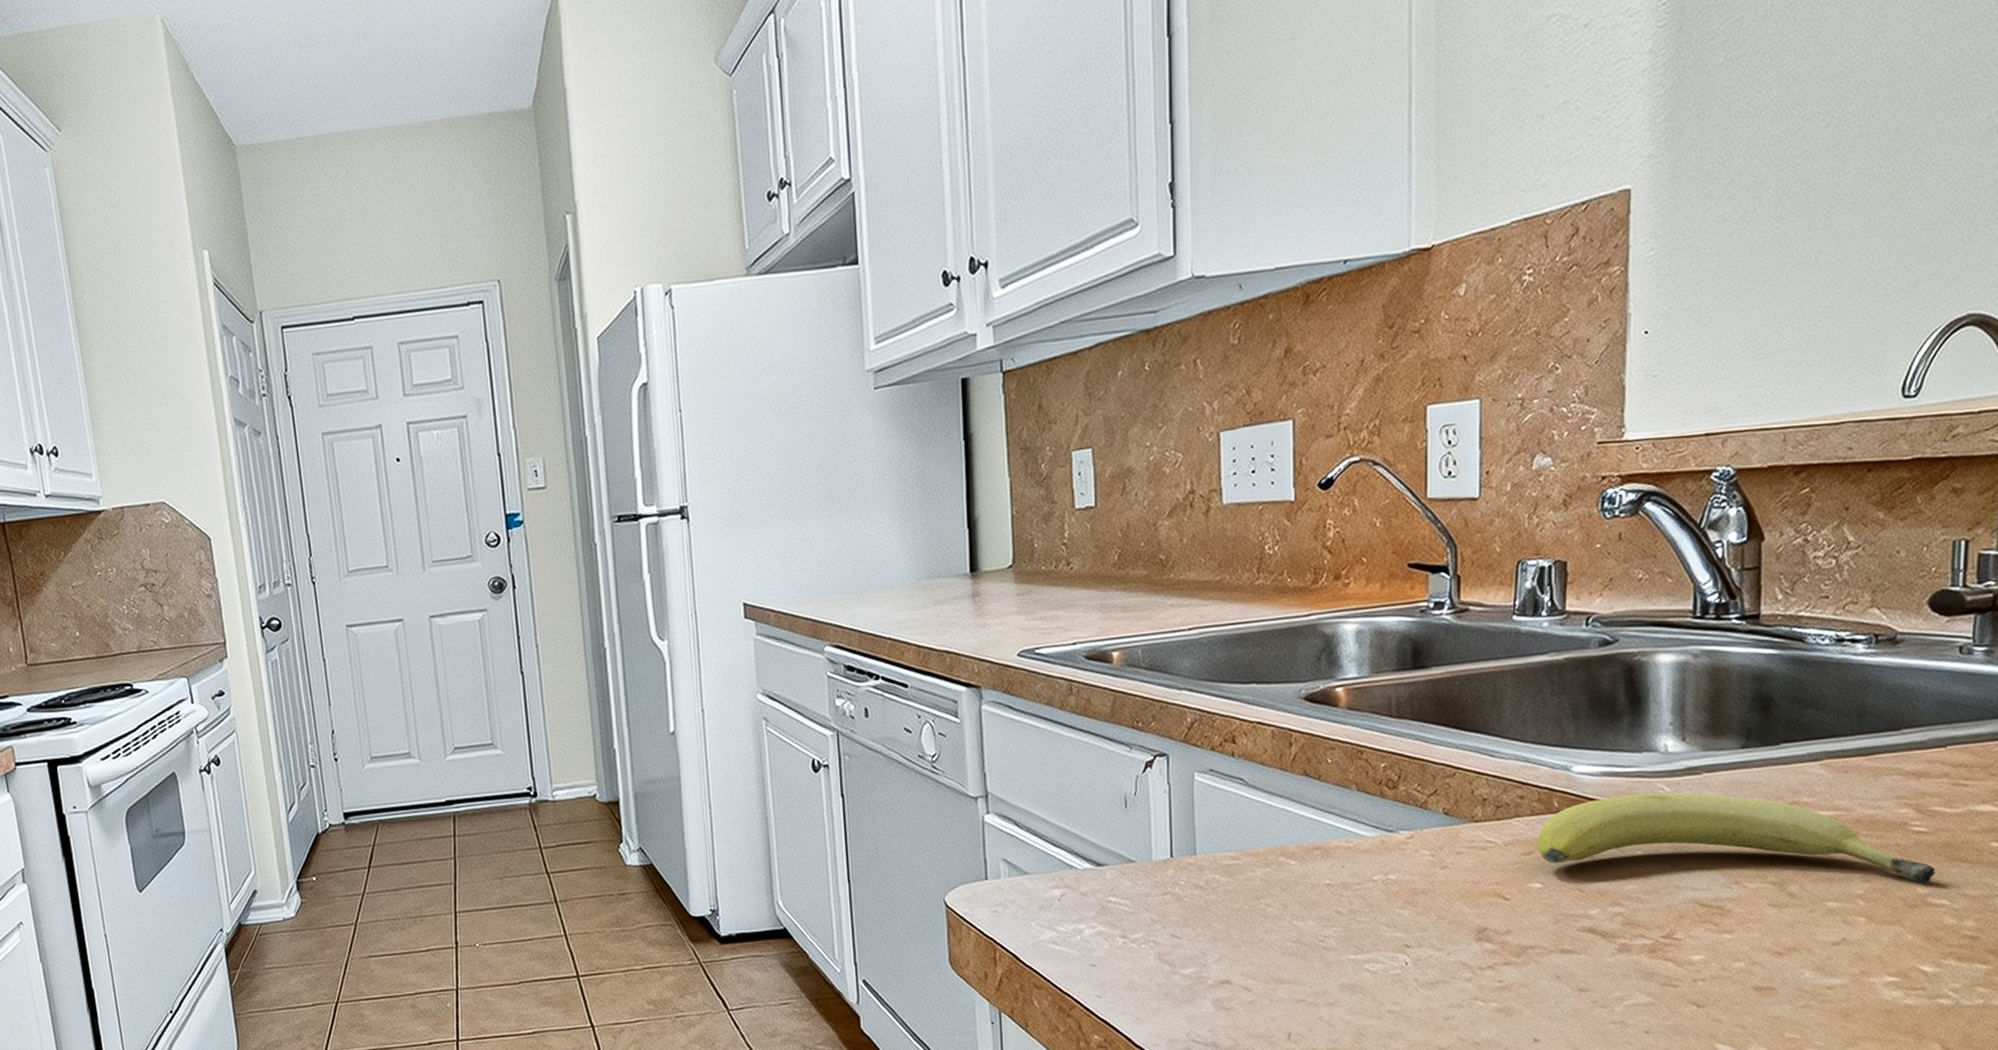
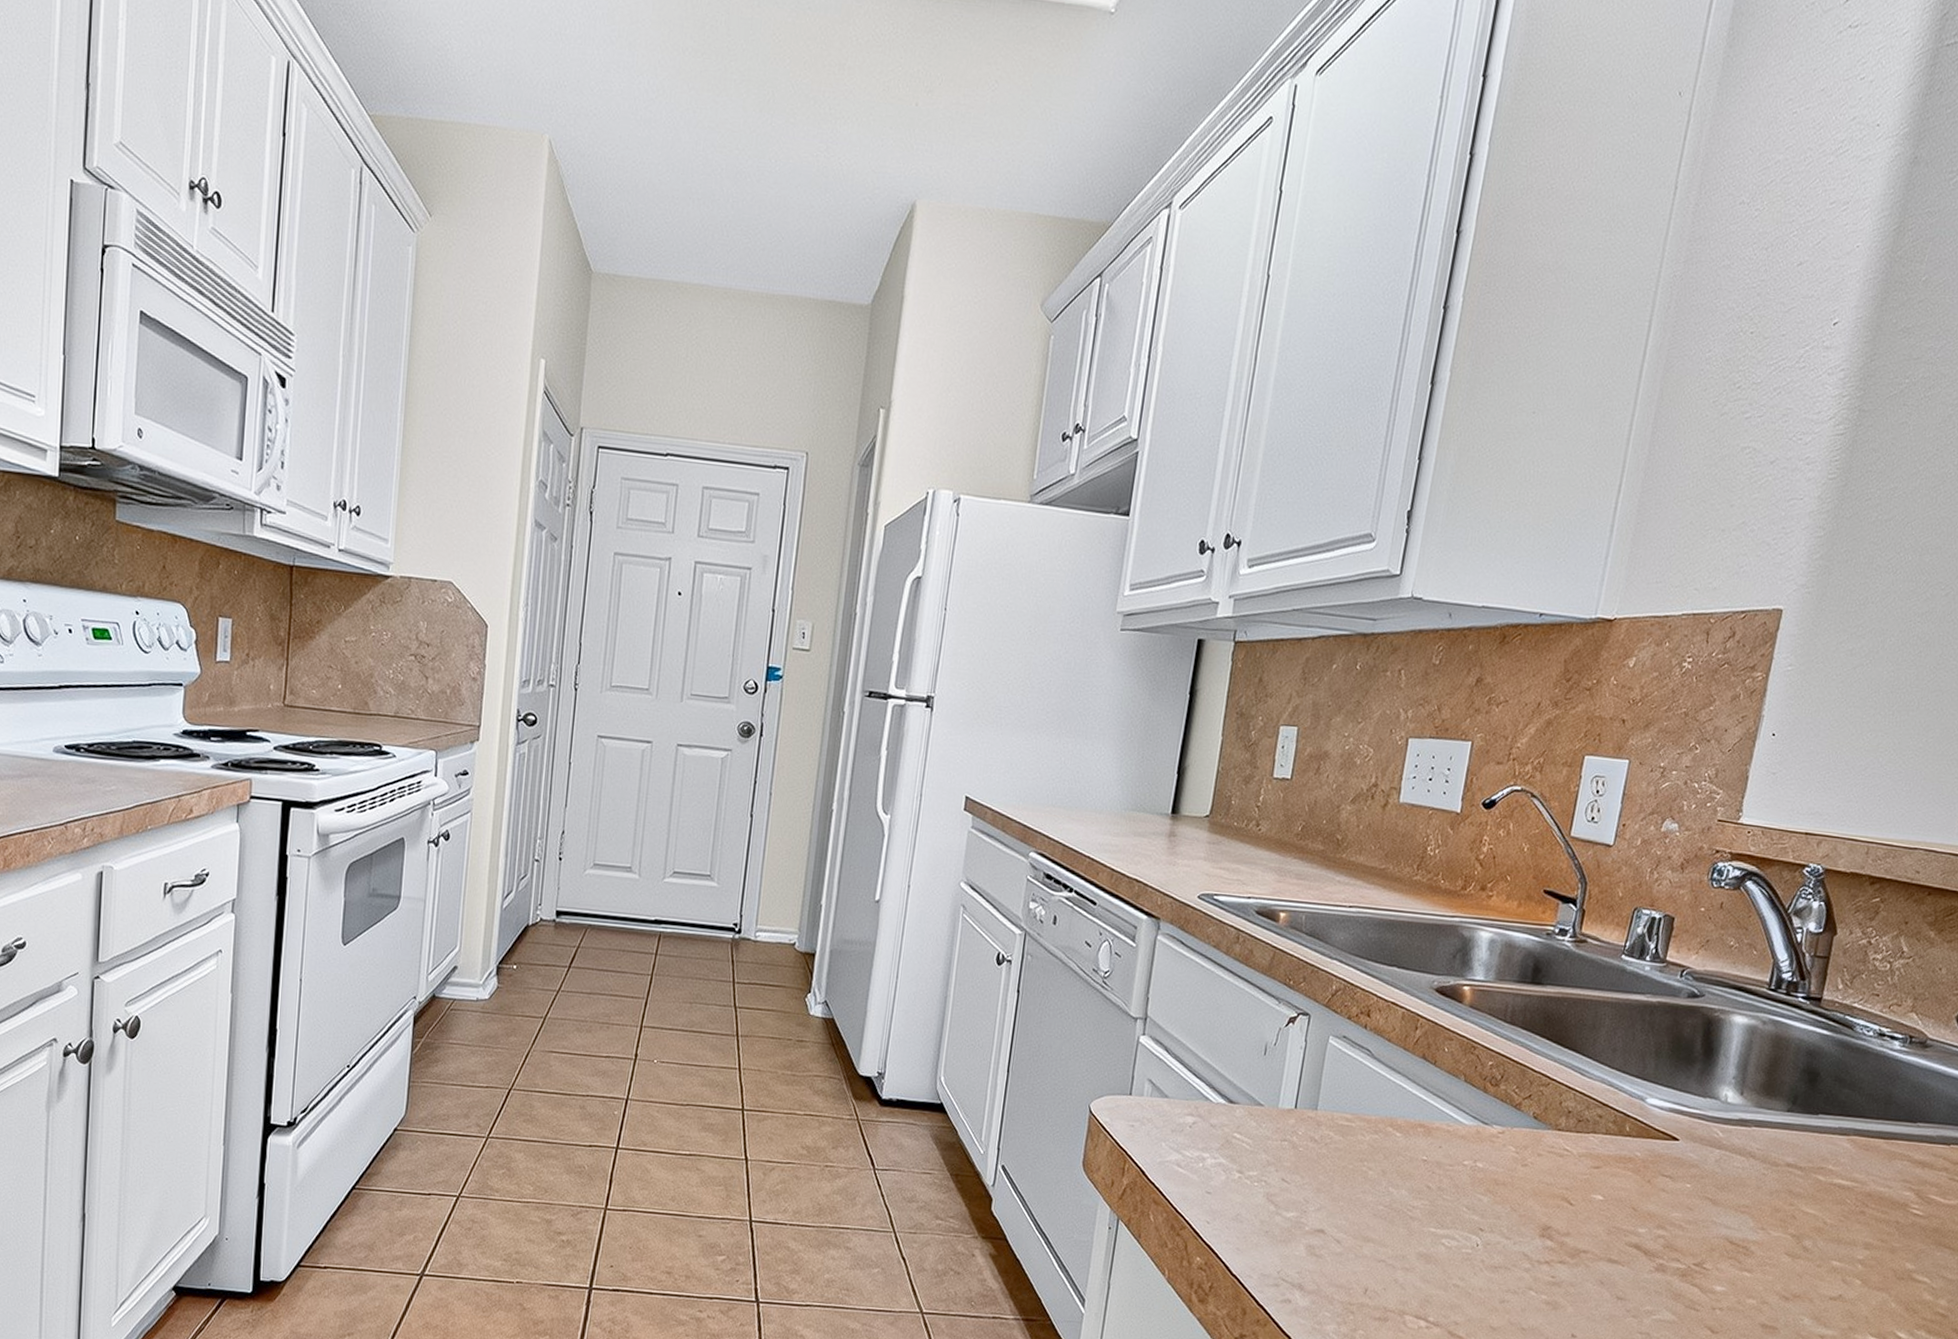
fruit: present [1537,793,1936,883] -> none [1605,1131,1924,1260]

